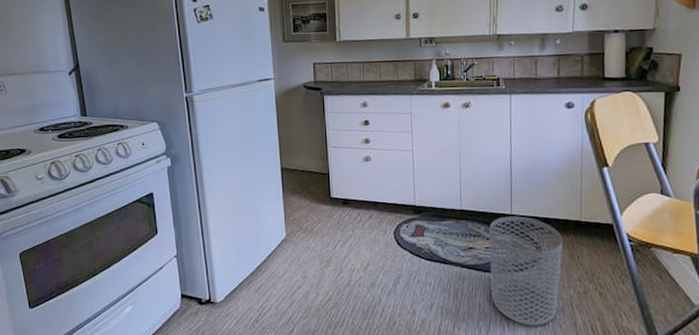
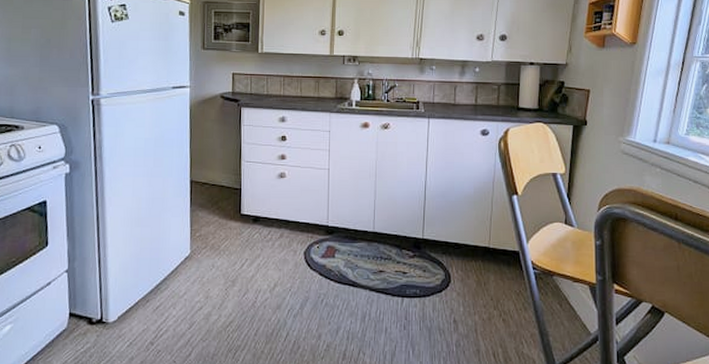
waste bin: present [489,216,563,326] -> none [399,240,472,352]

